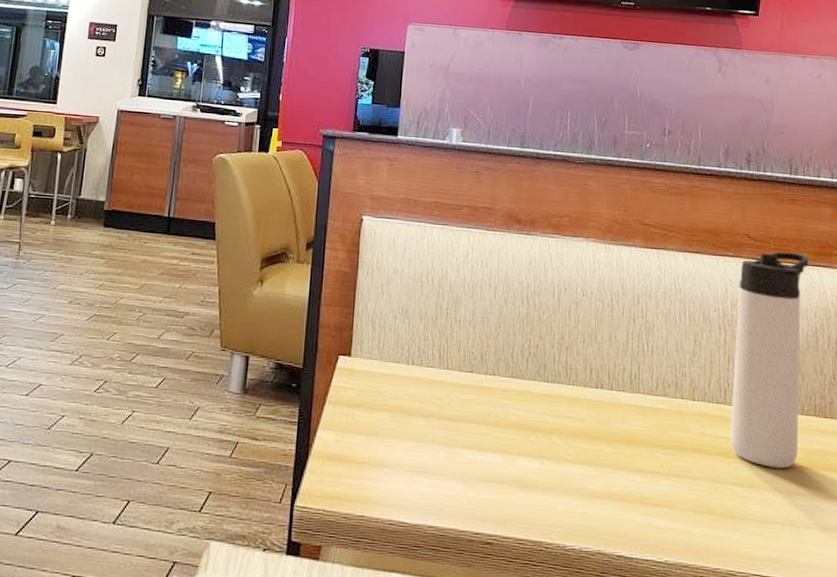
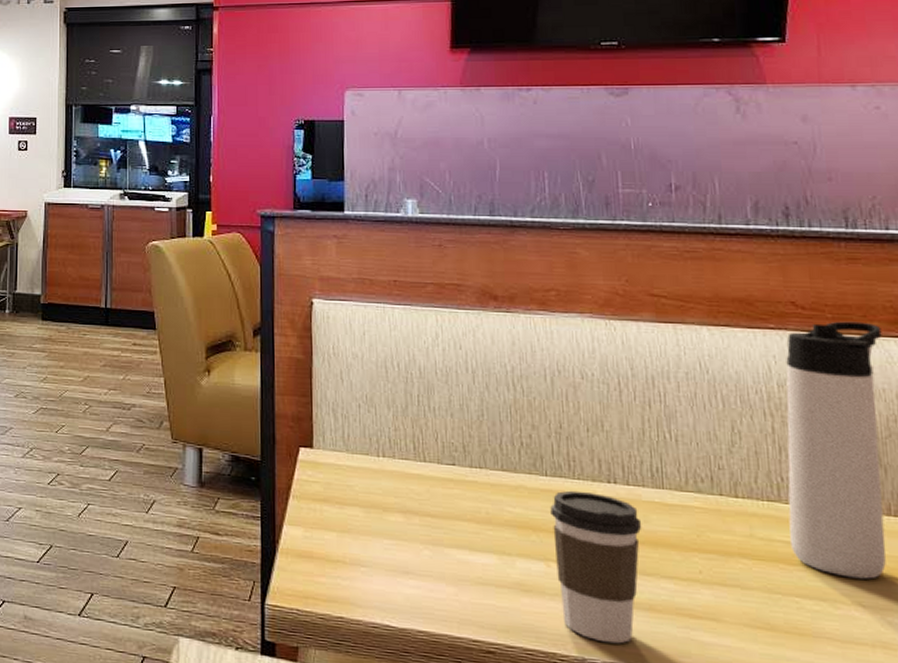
coffee cup: none [548,395,620,531] -> present [550,490,642,644]

